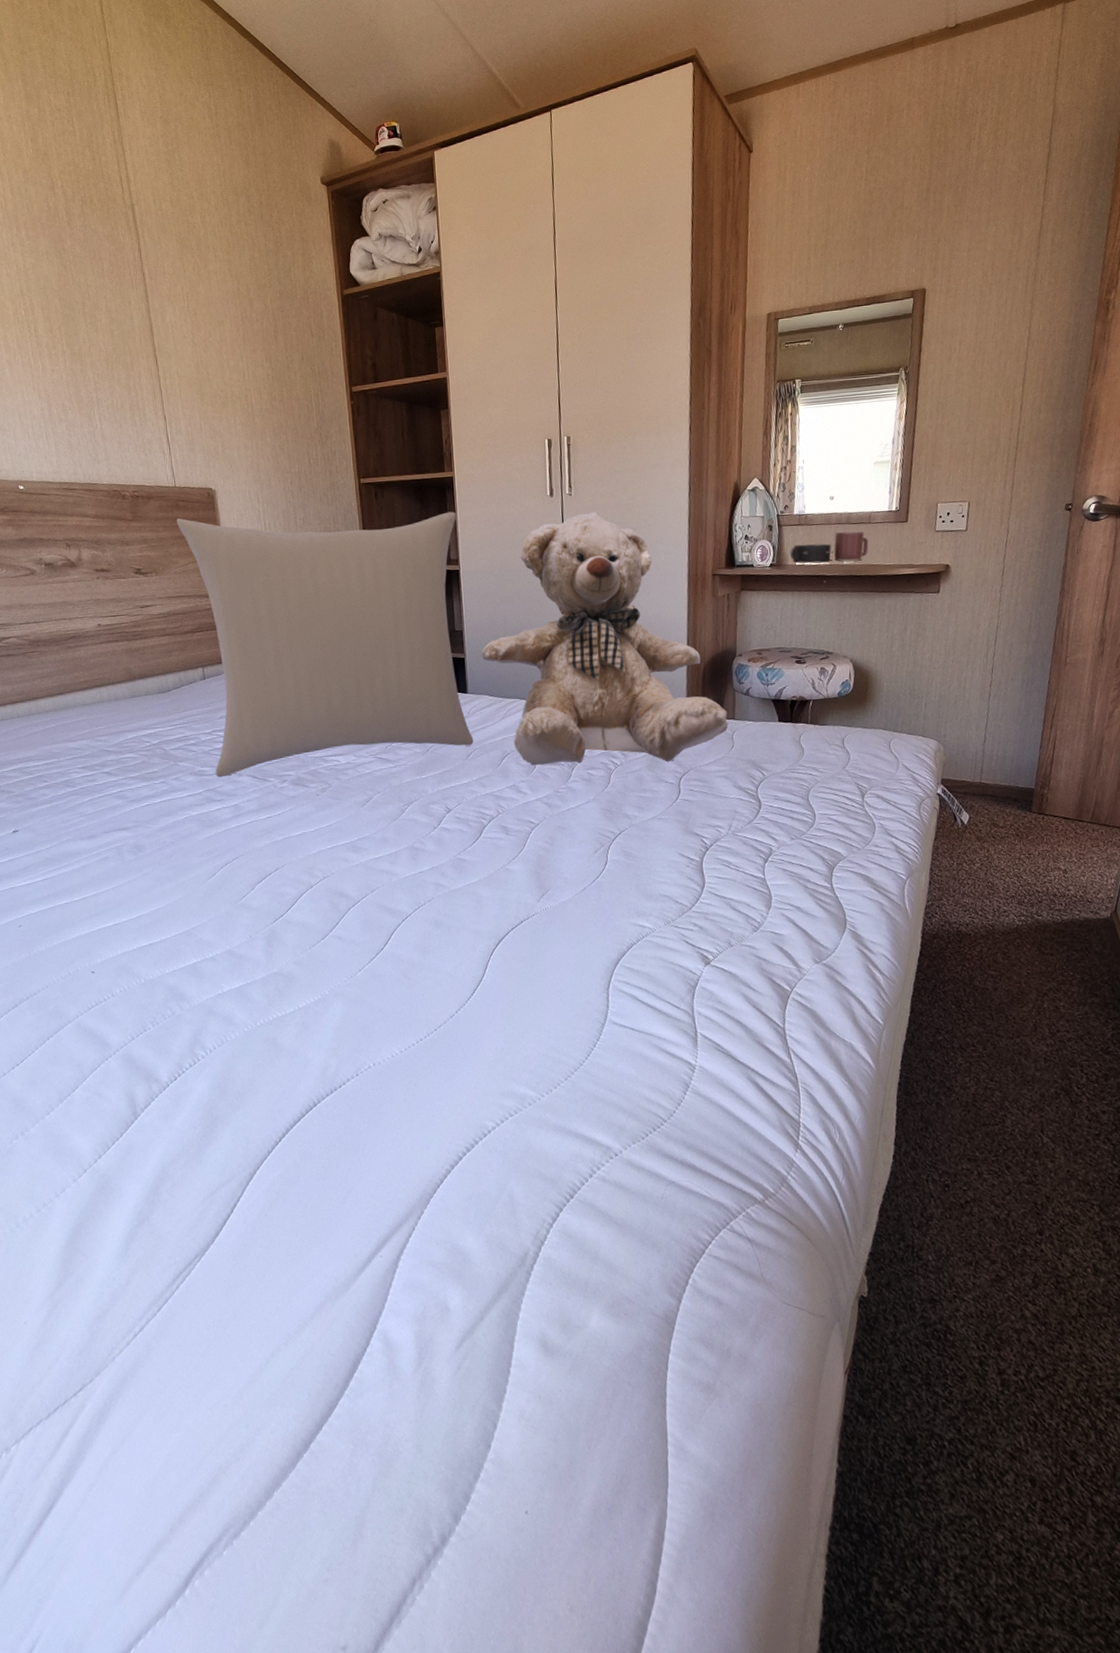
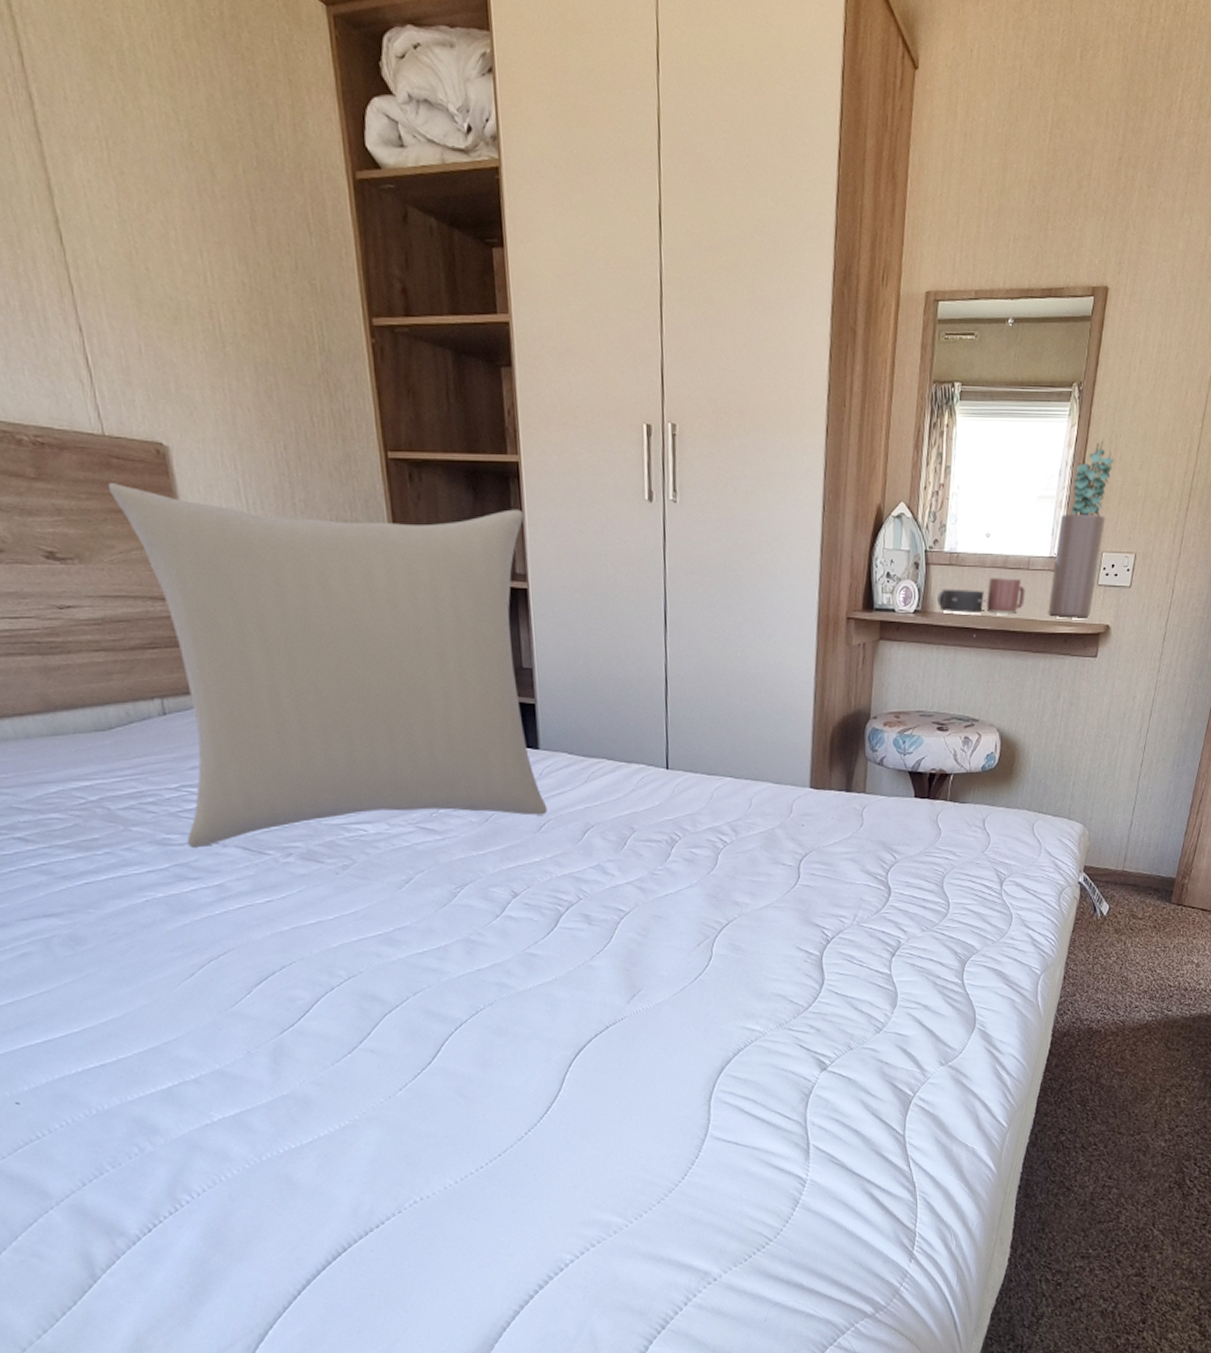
teddy bear: present [481,512,729,766] -> none [557,527,858,842]
vase: none [890,410,942,562] -> present [1048,439,1114,619]

